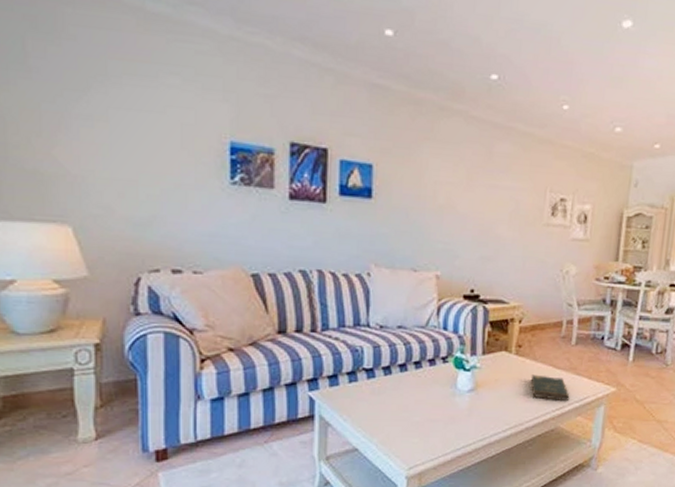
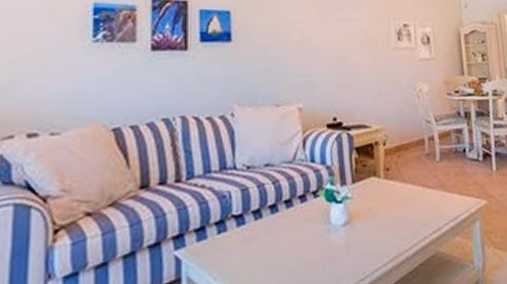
bible: present [530,374,570,402] -> none [403,197,445,223]

